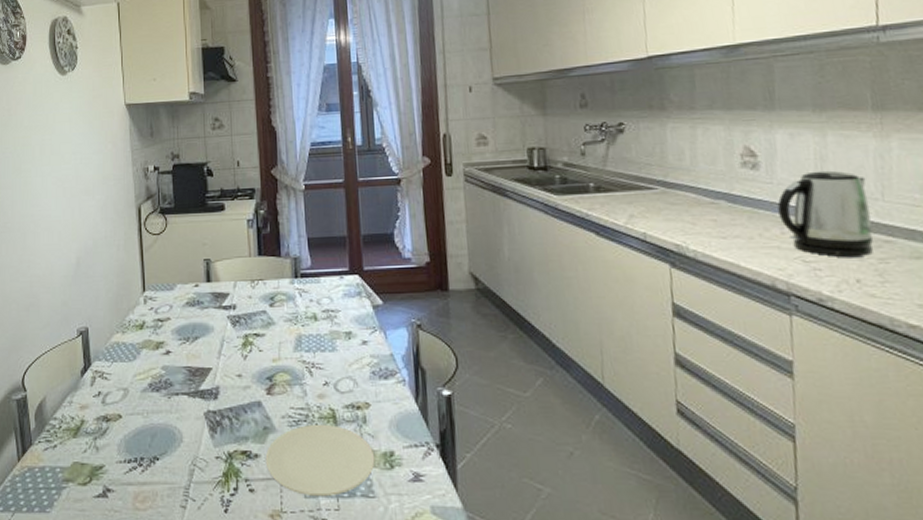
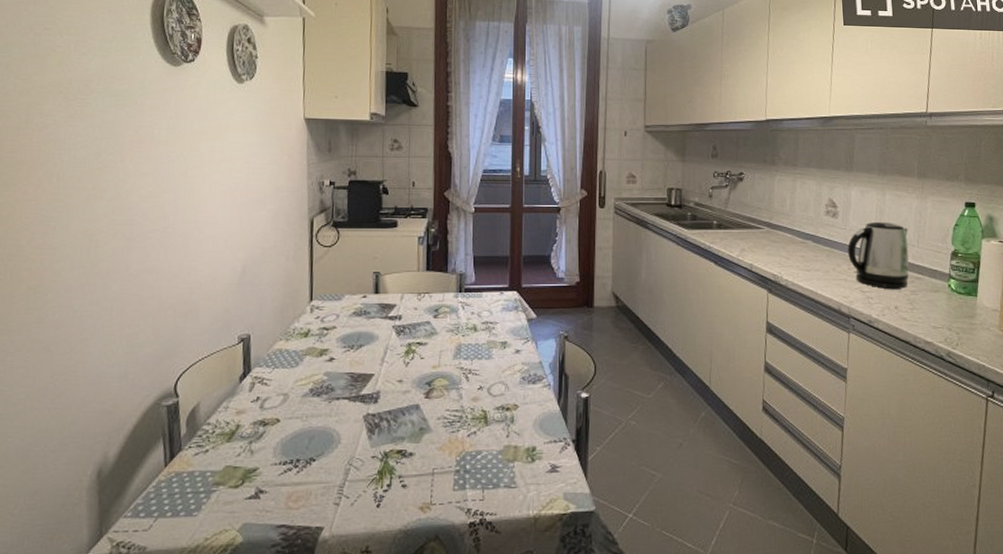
plate: present [265,424,376,497] -> none [419,424,519,490]

